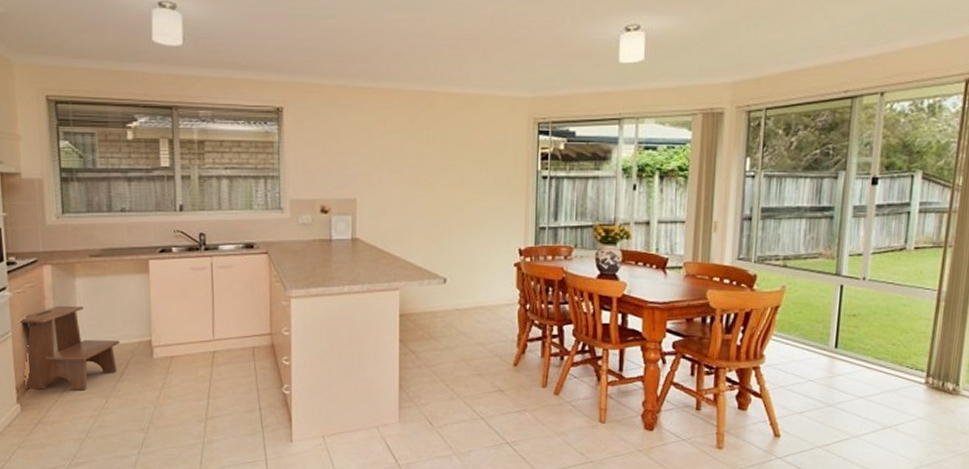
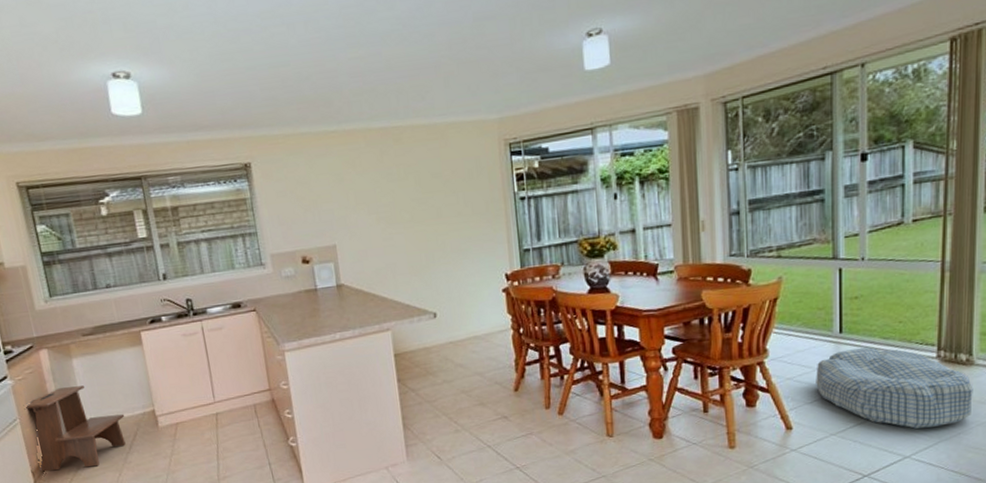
dog bed: none [807,365,957,451] -> present [816,347,973,429]

